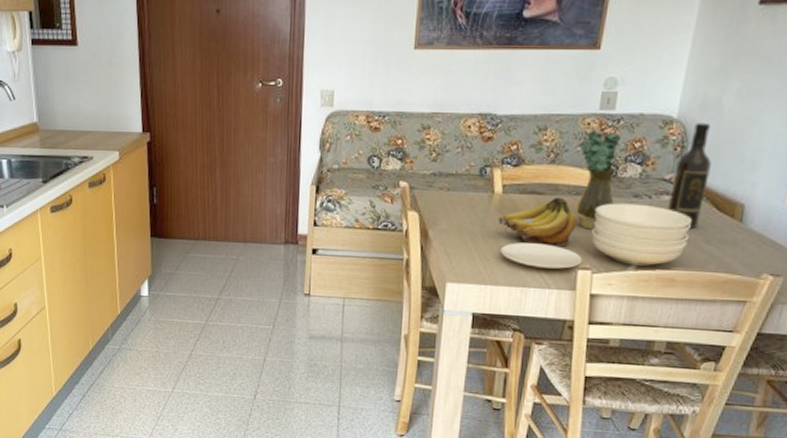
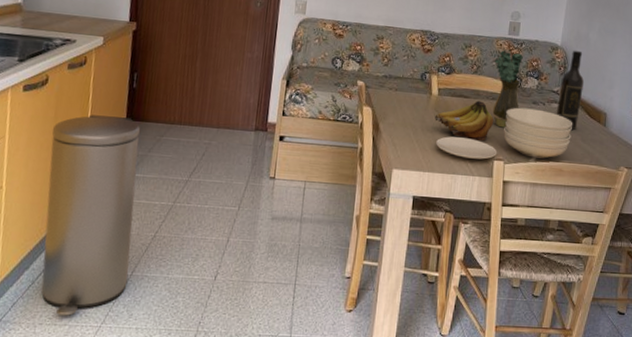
pedal bin: none [82,233,170,428] -> present [41,115,140,316]

